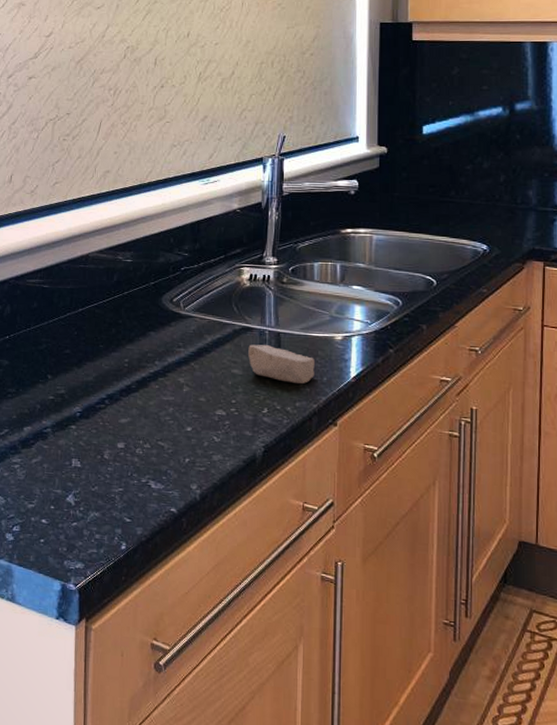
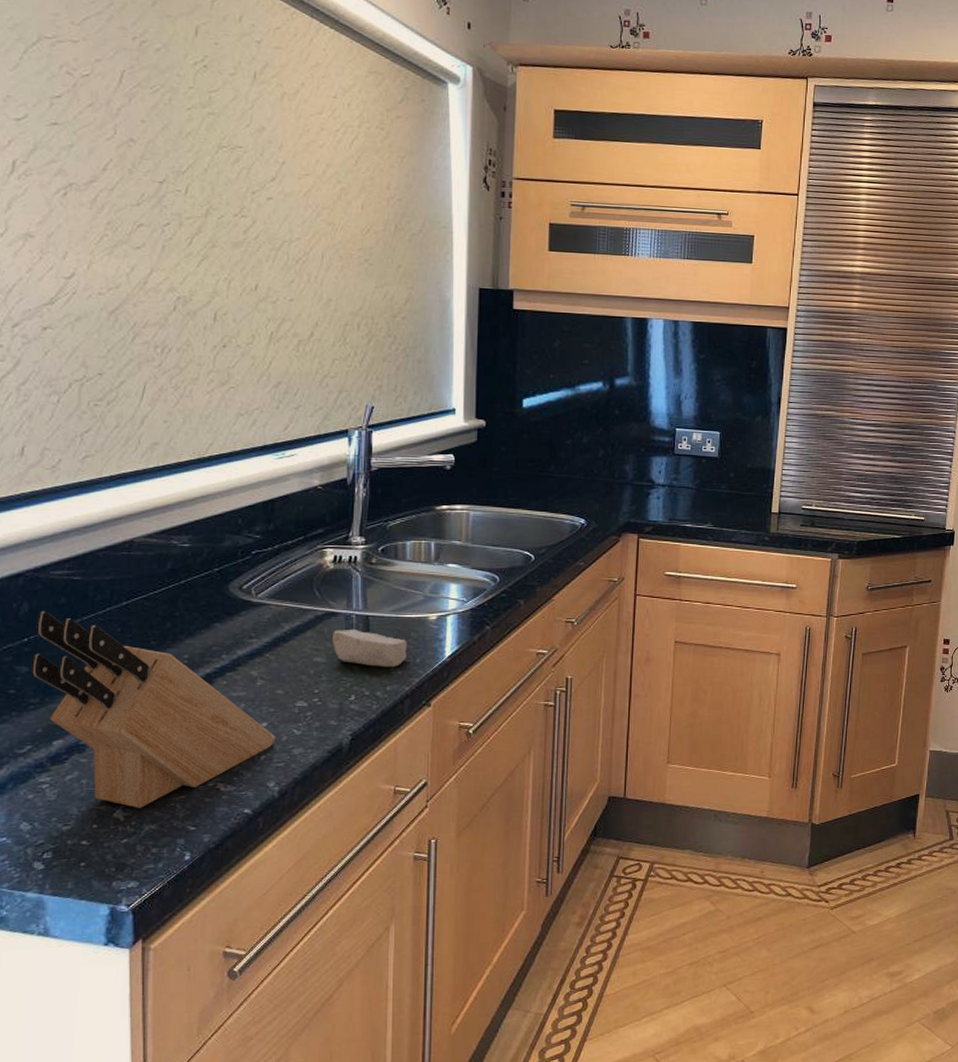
knife block: none [10,313,199,496] -> present [31,610,276,808]

